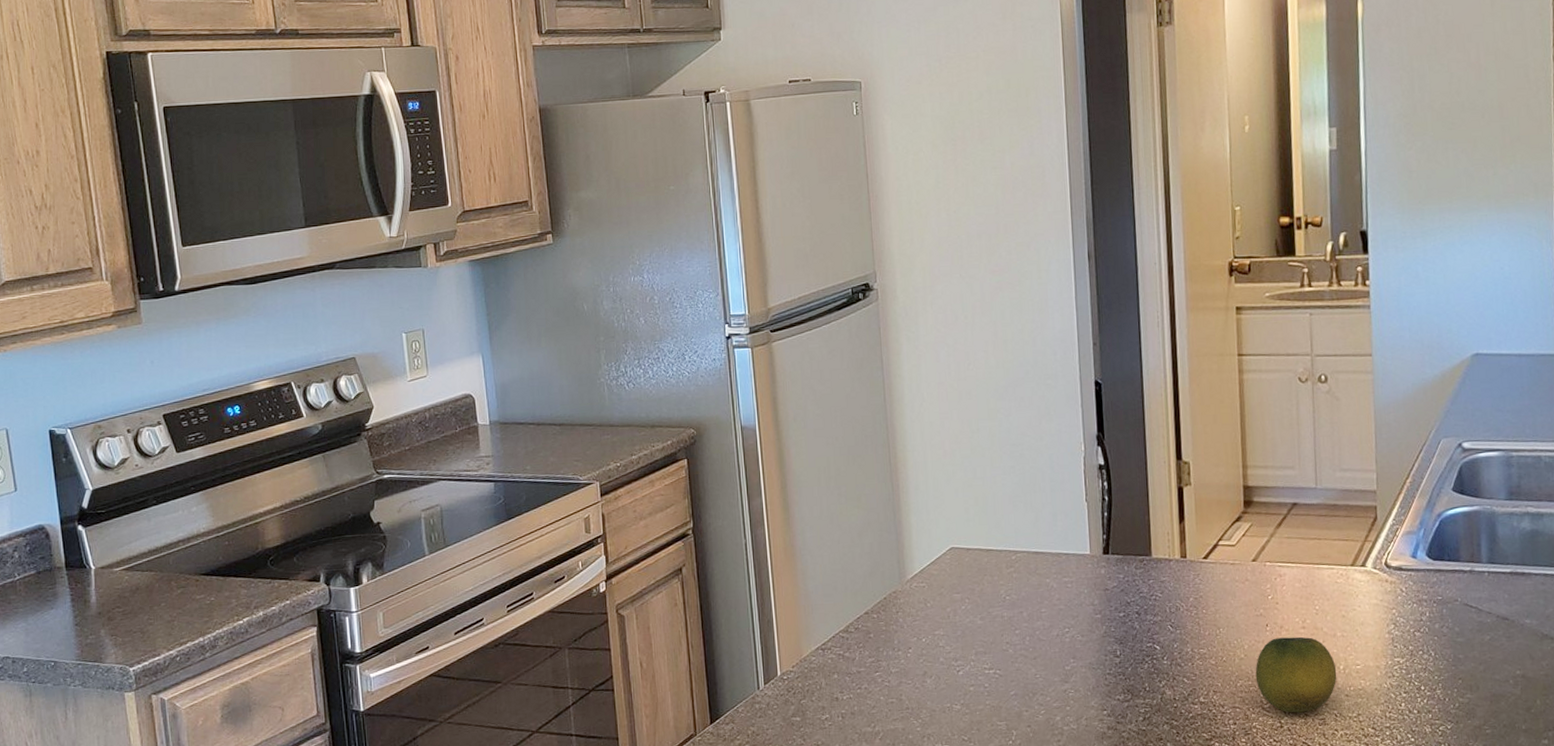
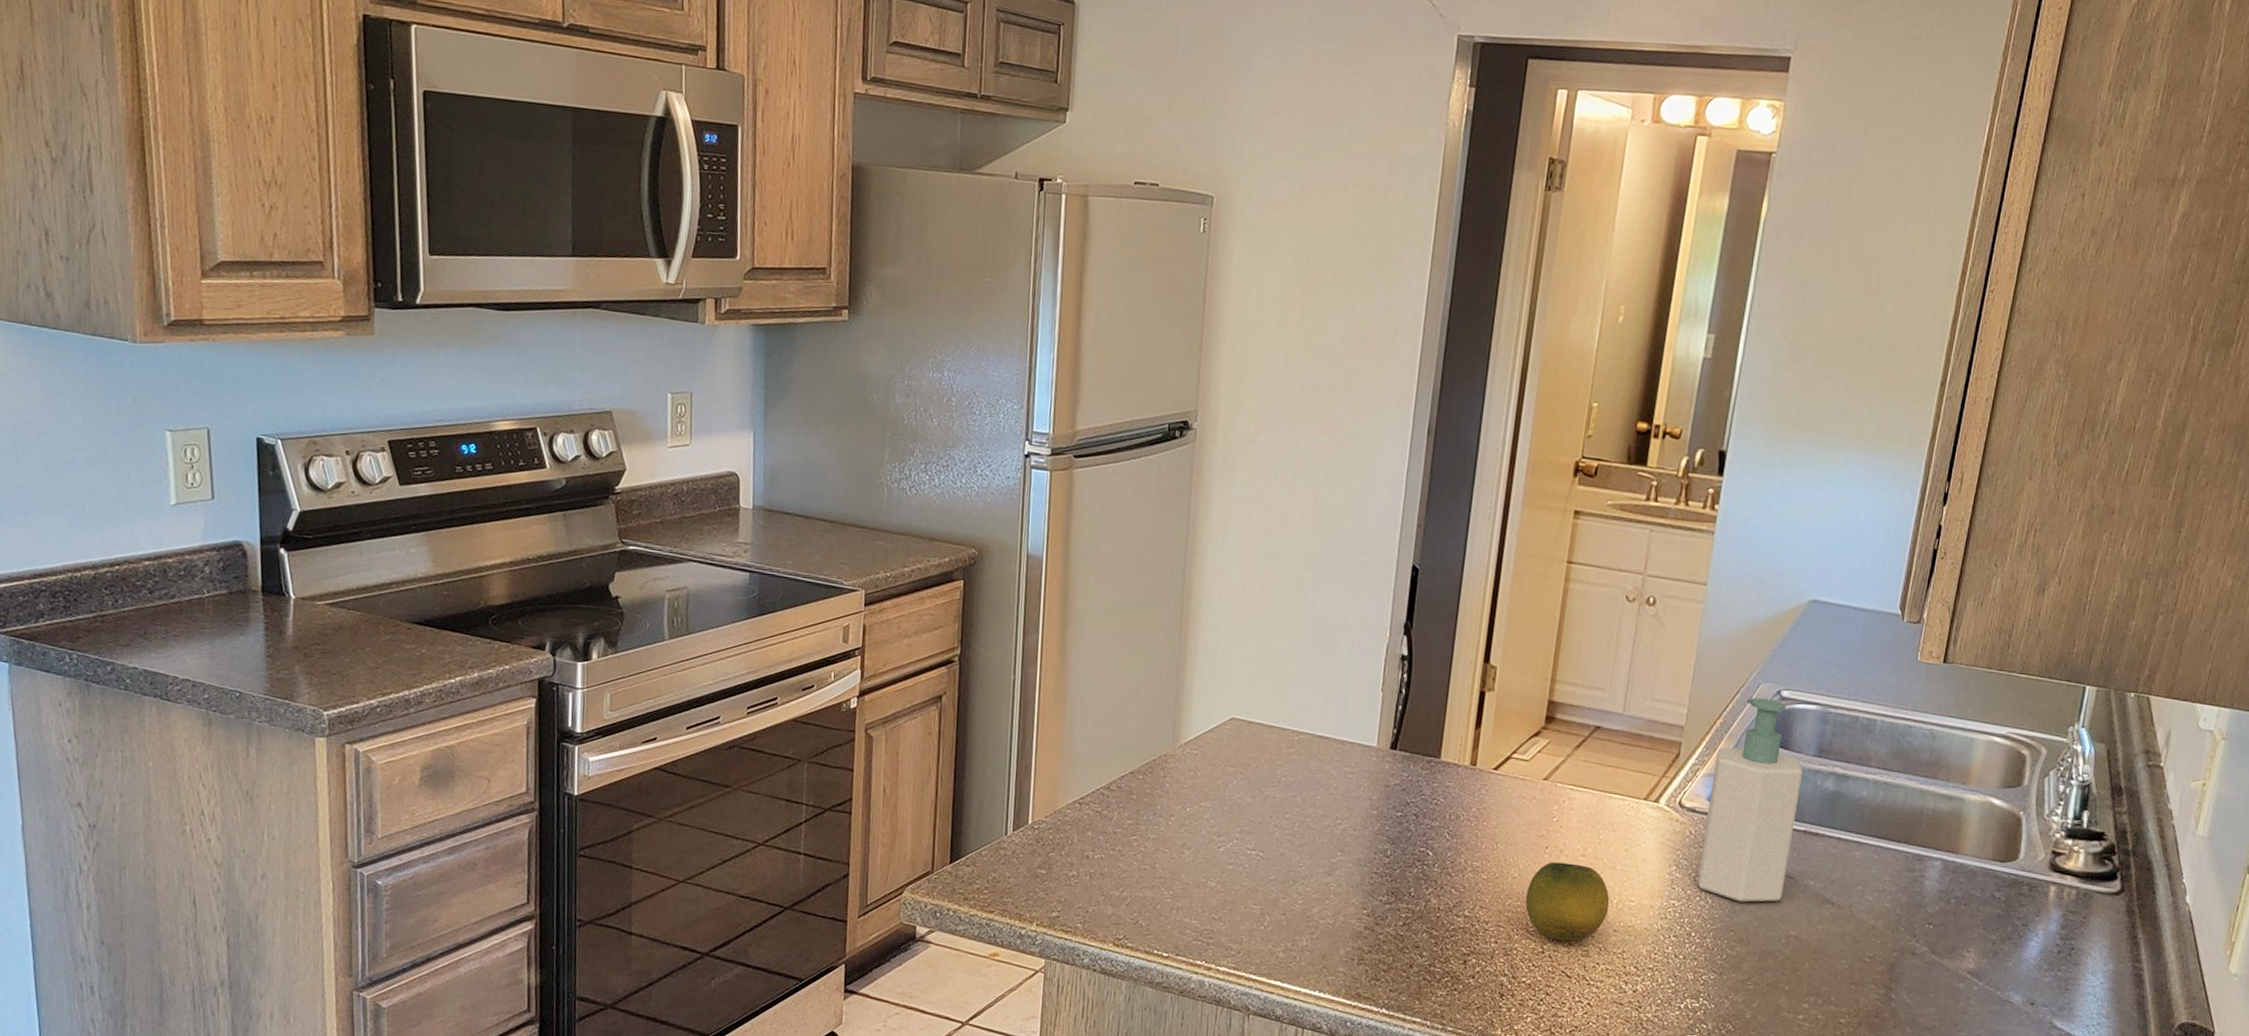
soap bottle: none [1412,452,1502,650] -> present [1697,697,1804,902]

